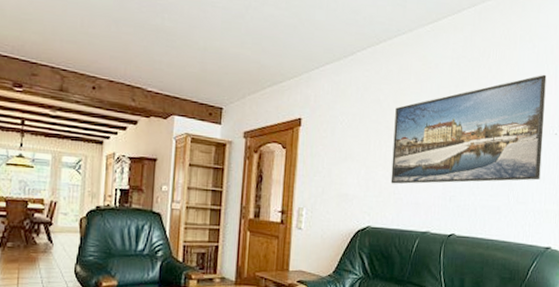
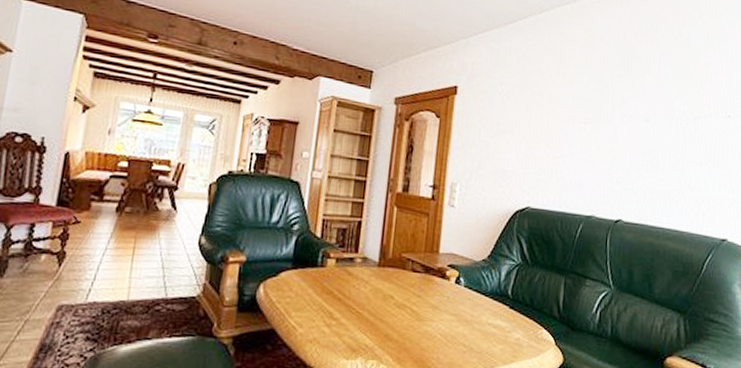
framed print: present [390,74,547,184] -> none [552,53,718,165]

